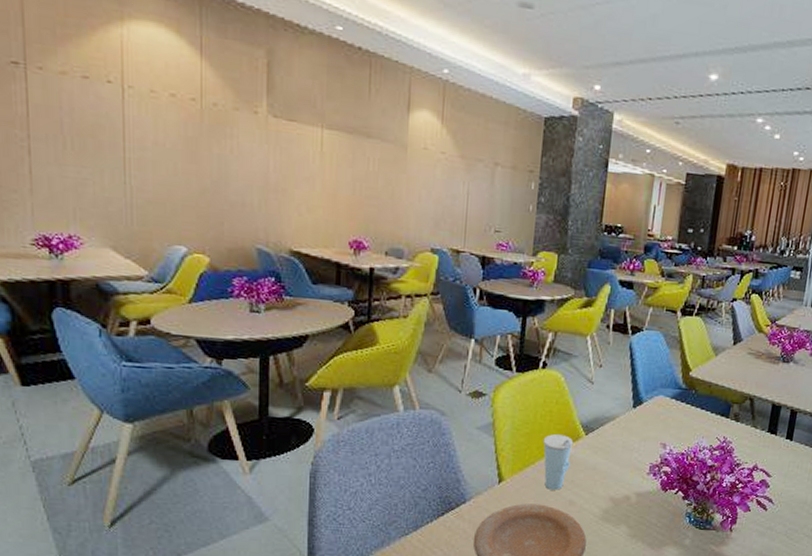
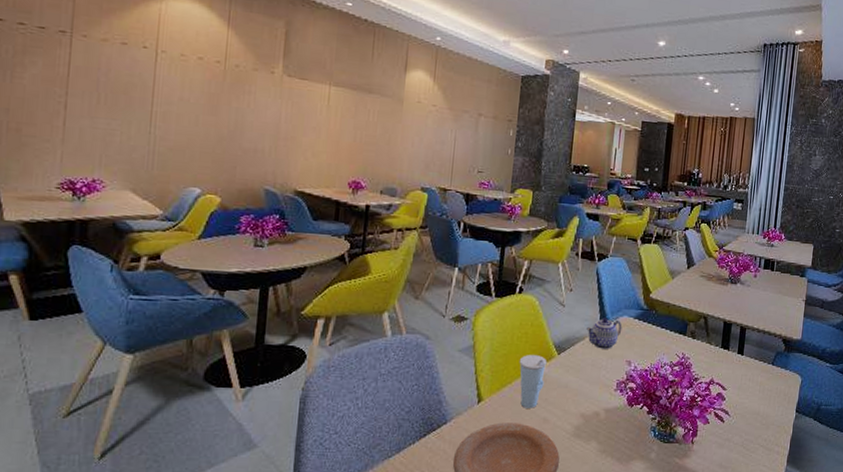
teapot: none [617,396,658,431] -> present [587,317,623,349]

